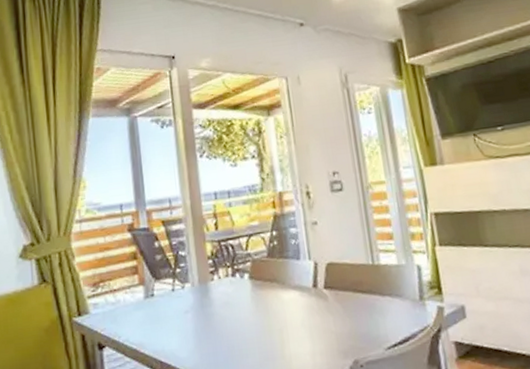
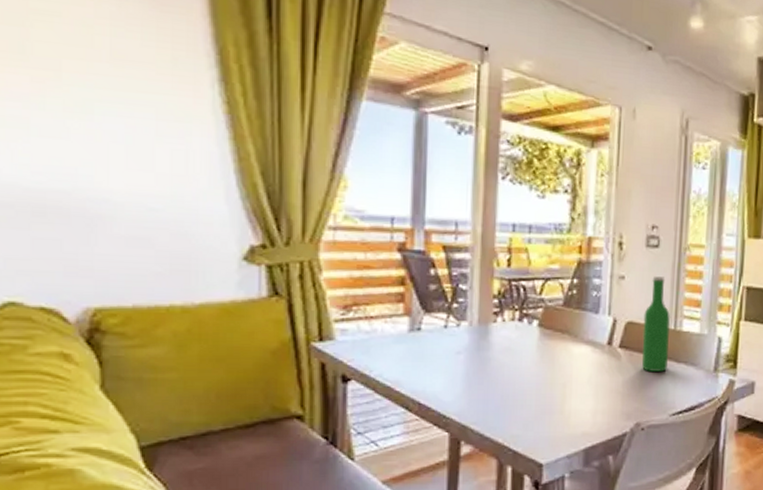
beer bottle: none [341,216,374,309] -> present [641,276,670,373]

